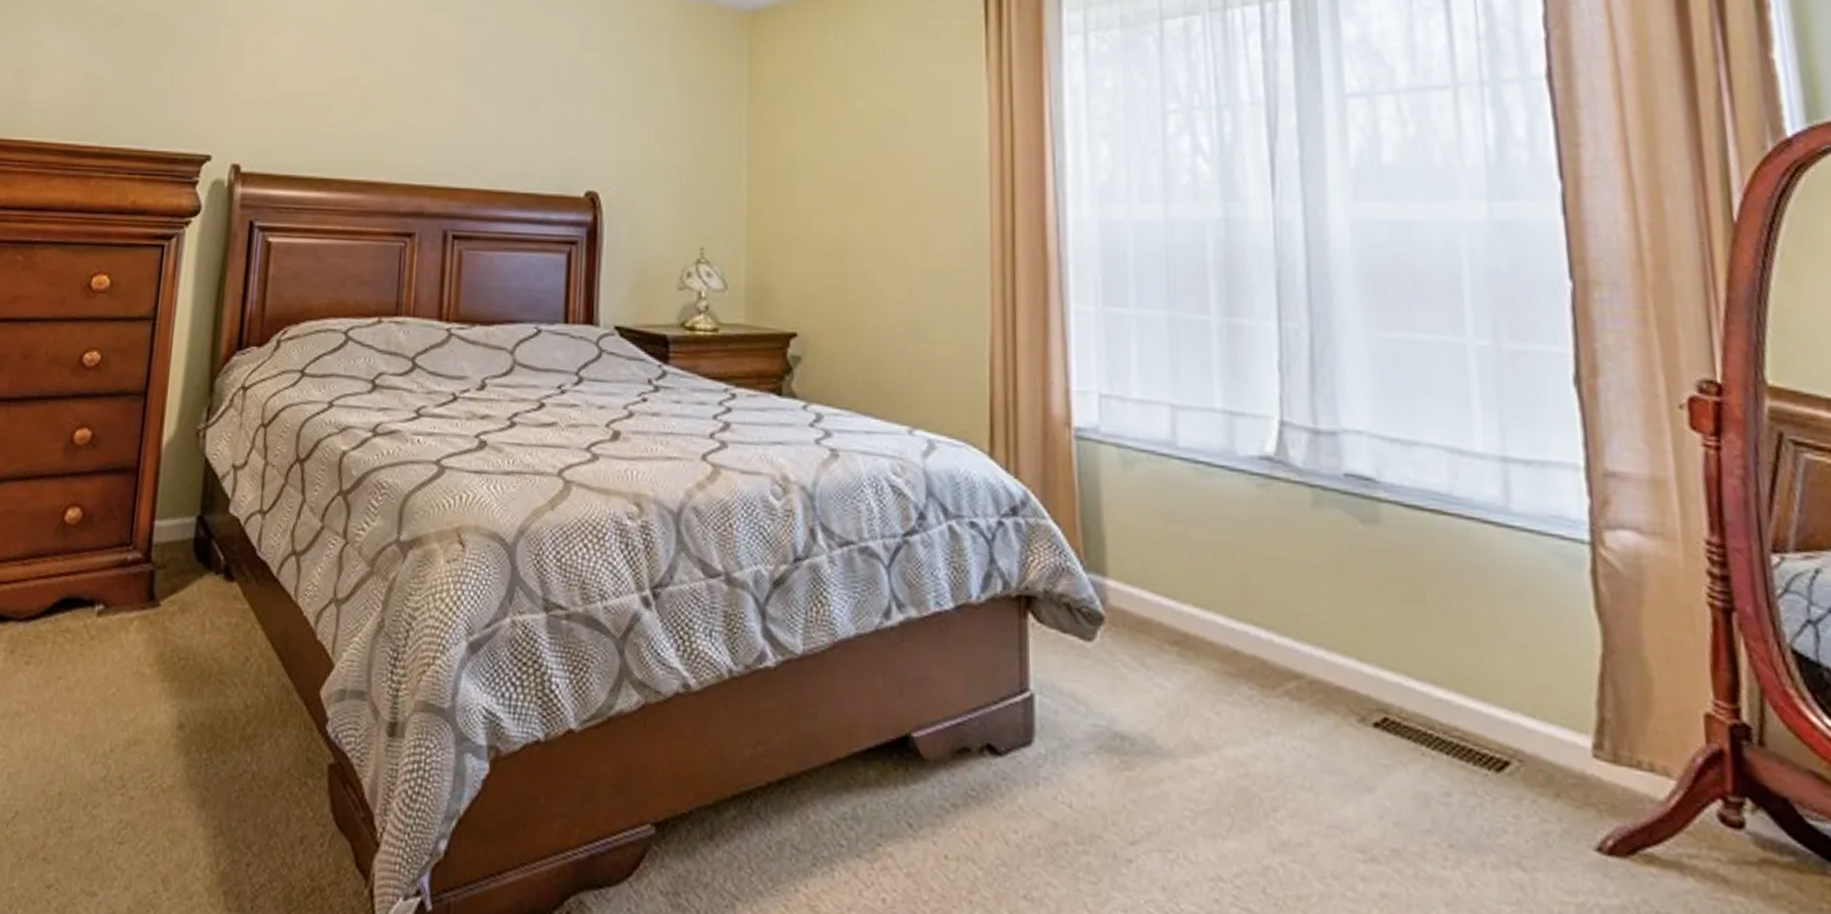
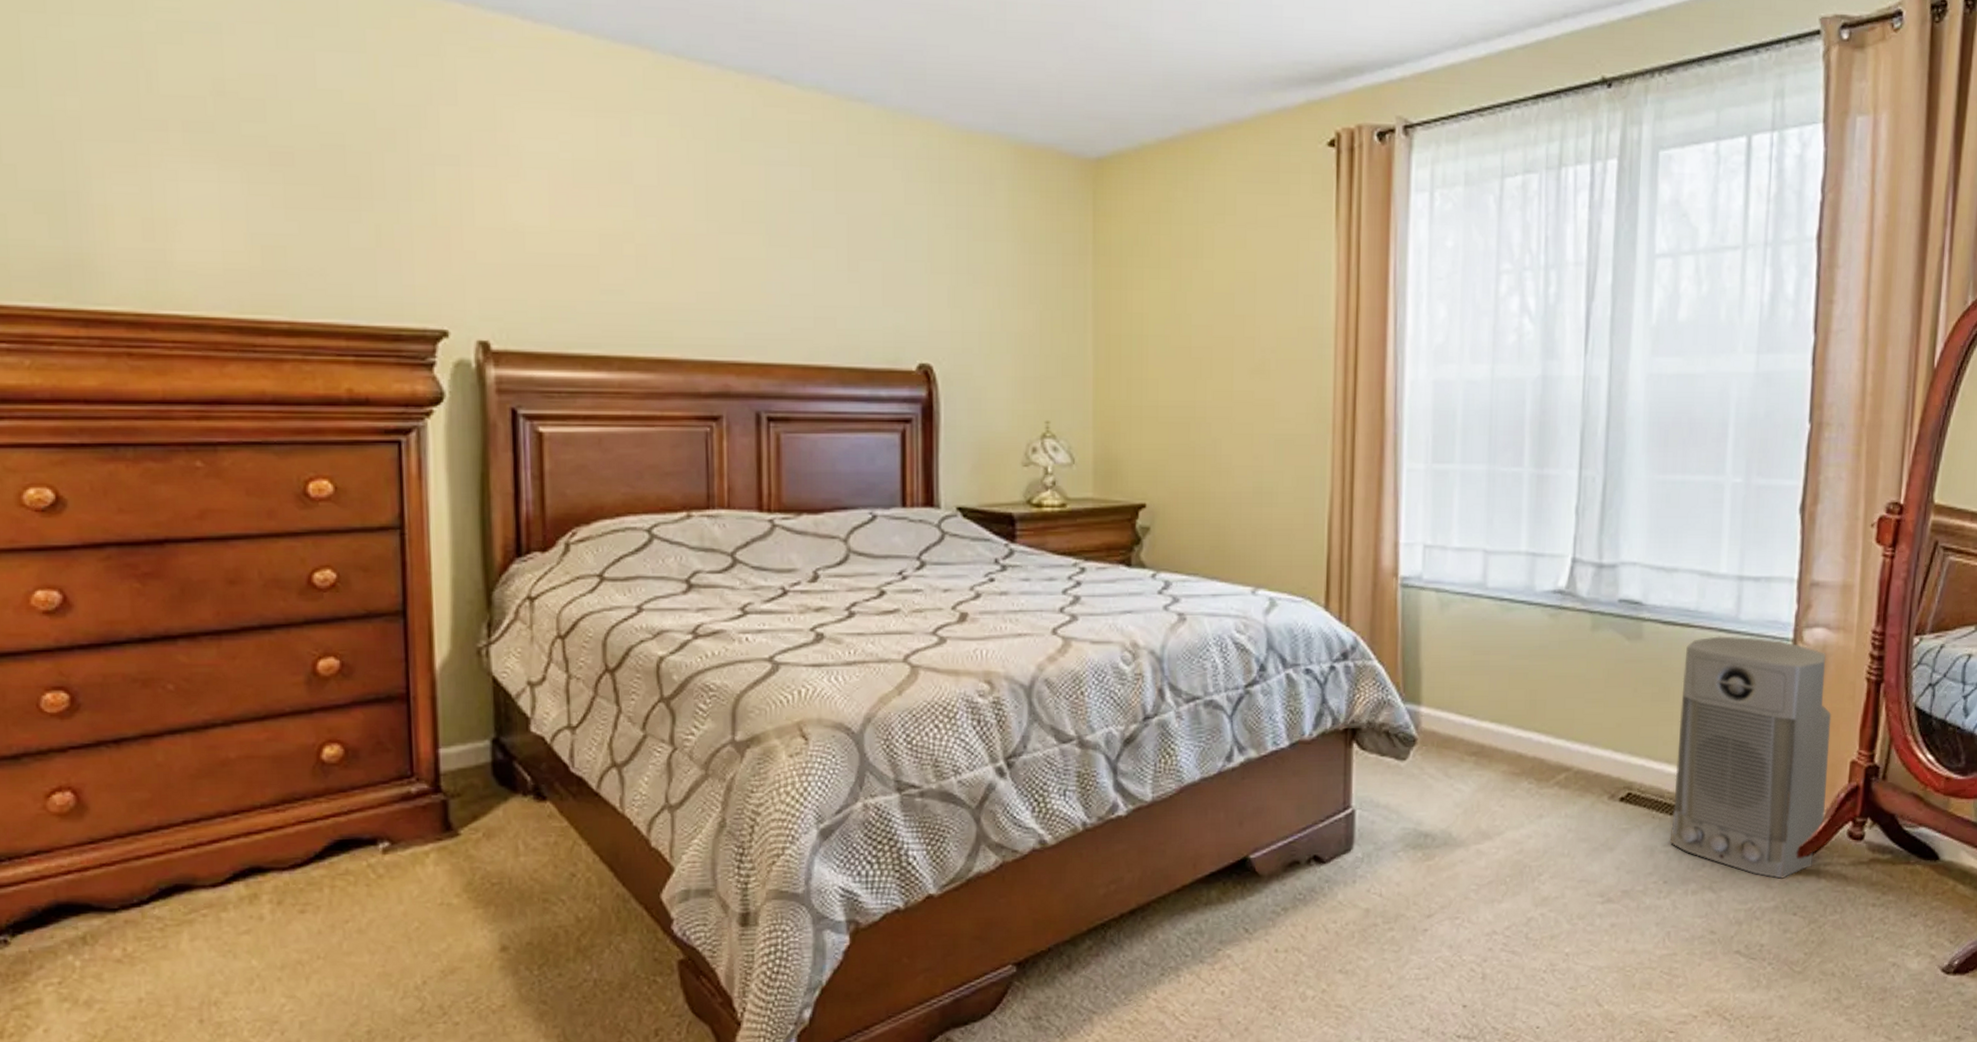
air purifier: none [1441,528,1677,868] -> present [1669,636,1832,879]

